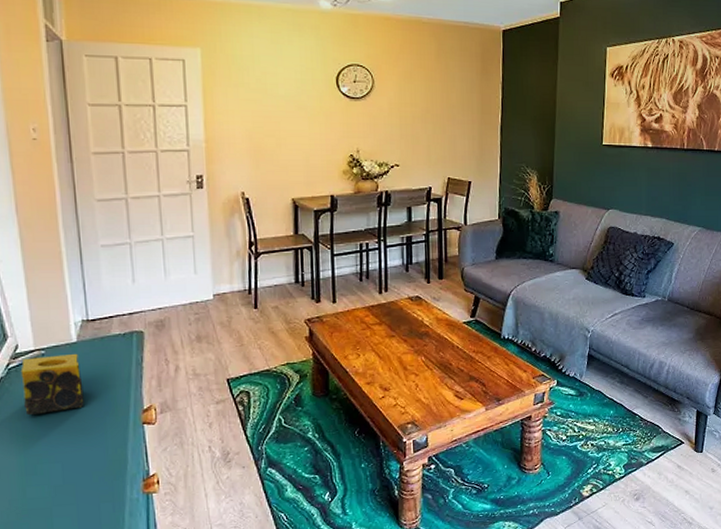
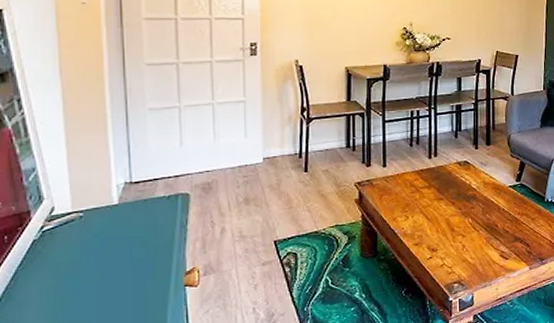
candle: present [20,353,84,415] -> none [55,215,123,278]

